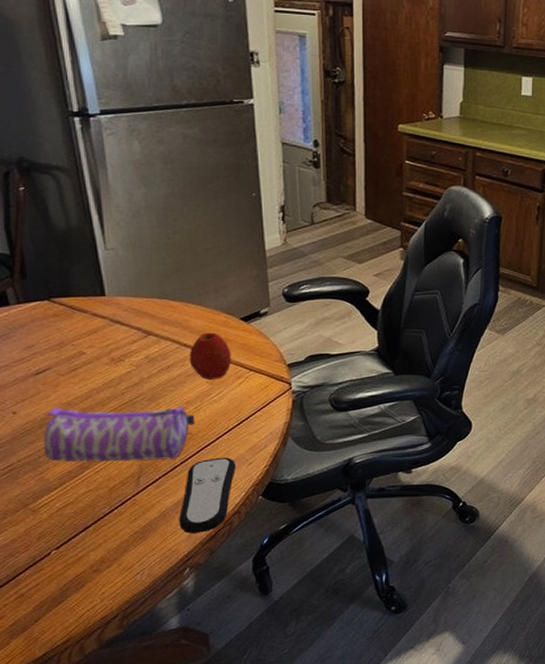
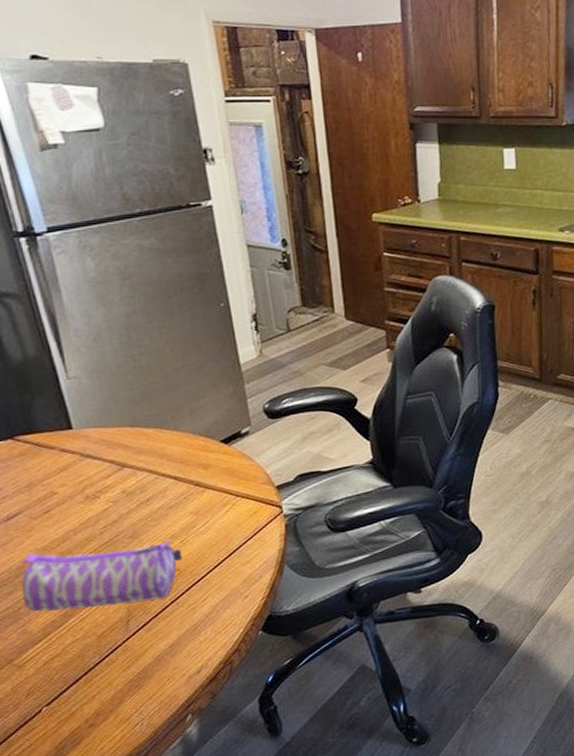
remote control: present [179,457,235,534] -> none [175,592,231,678]
apple: present [189,332,231,380] -> none [168,458,215,511]

